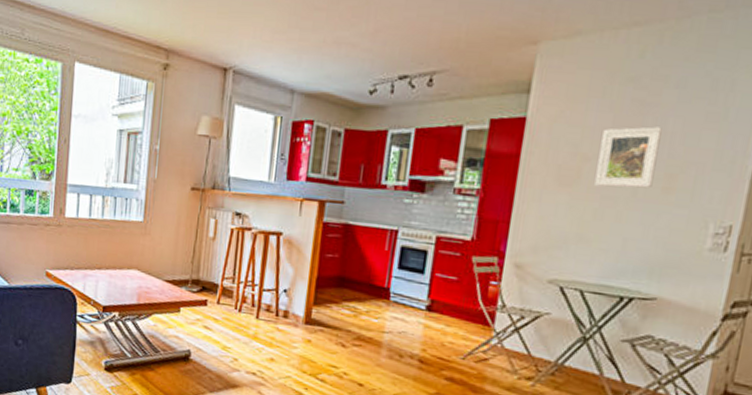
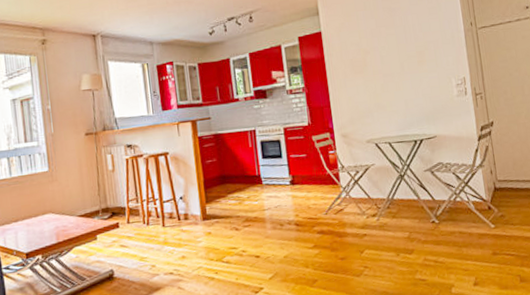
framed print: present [594,126,662,189] -> none [372,22,412,69]

